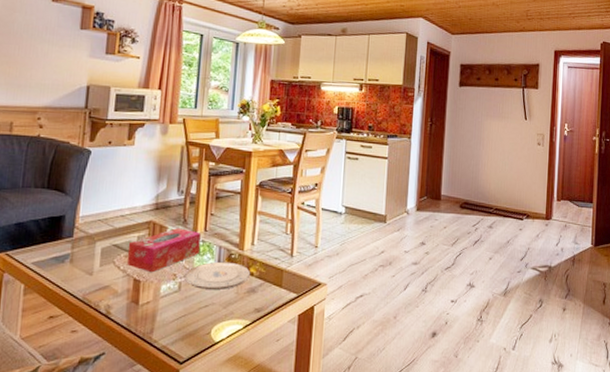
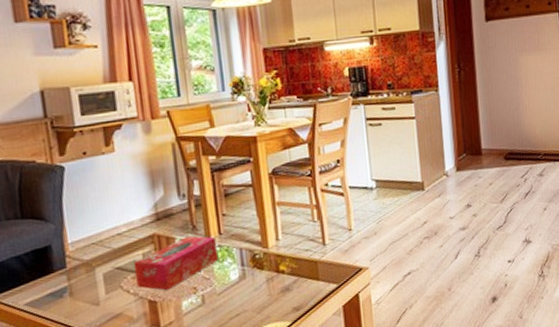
plate: present [185,261,251,289] -> none [206,263,282,298]

